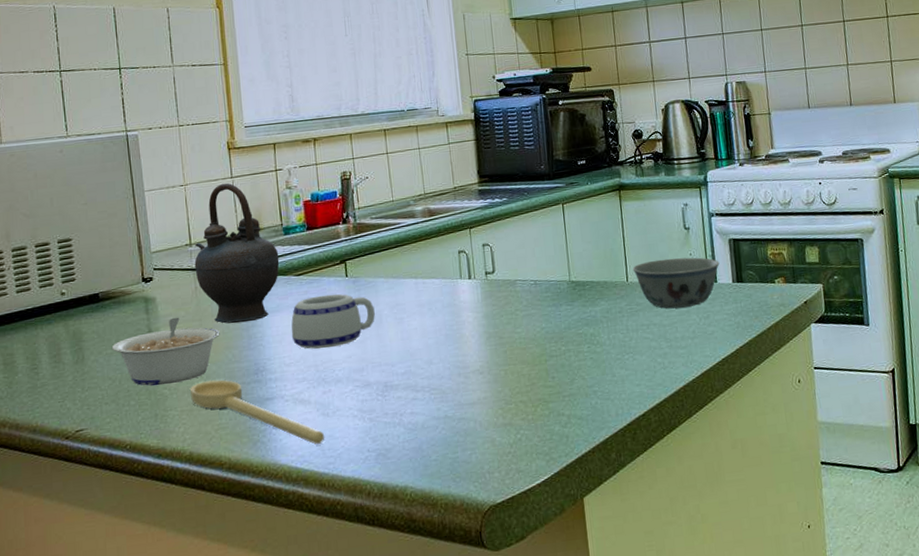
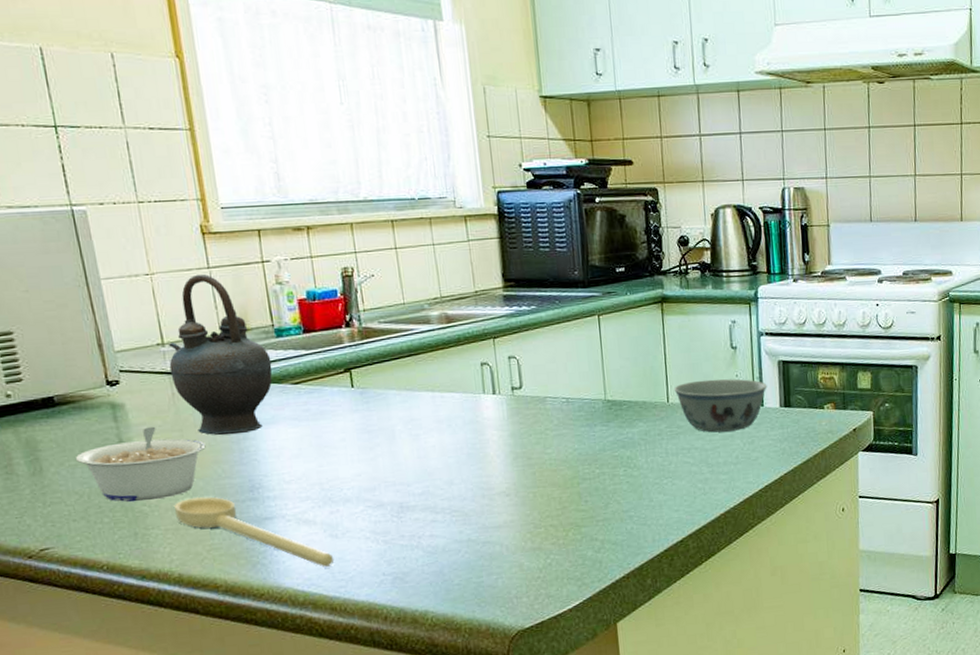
mug: present [291,294,375,349] -> none [289,406,387,466]

